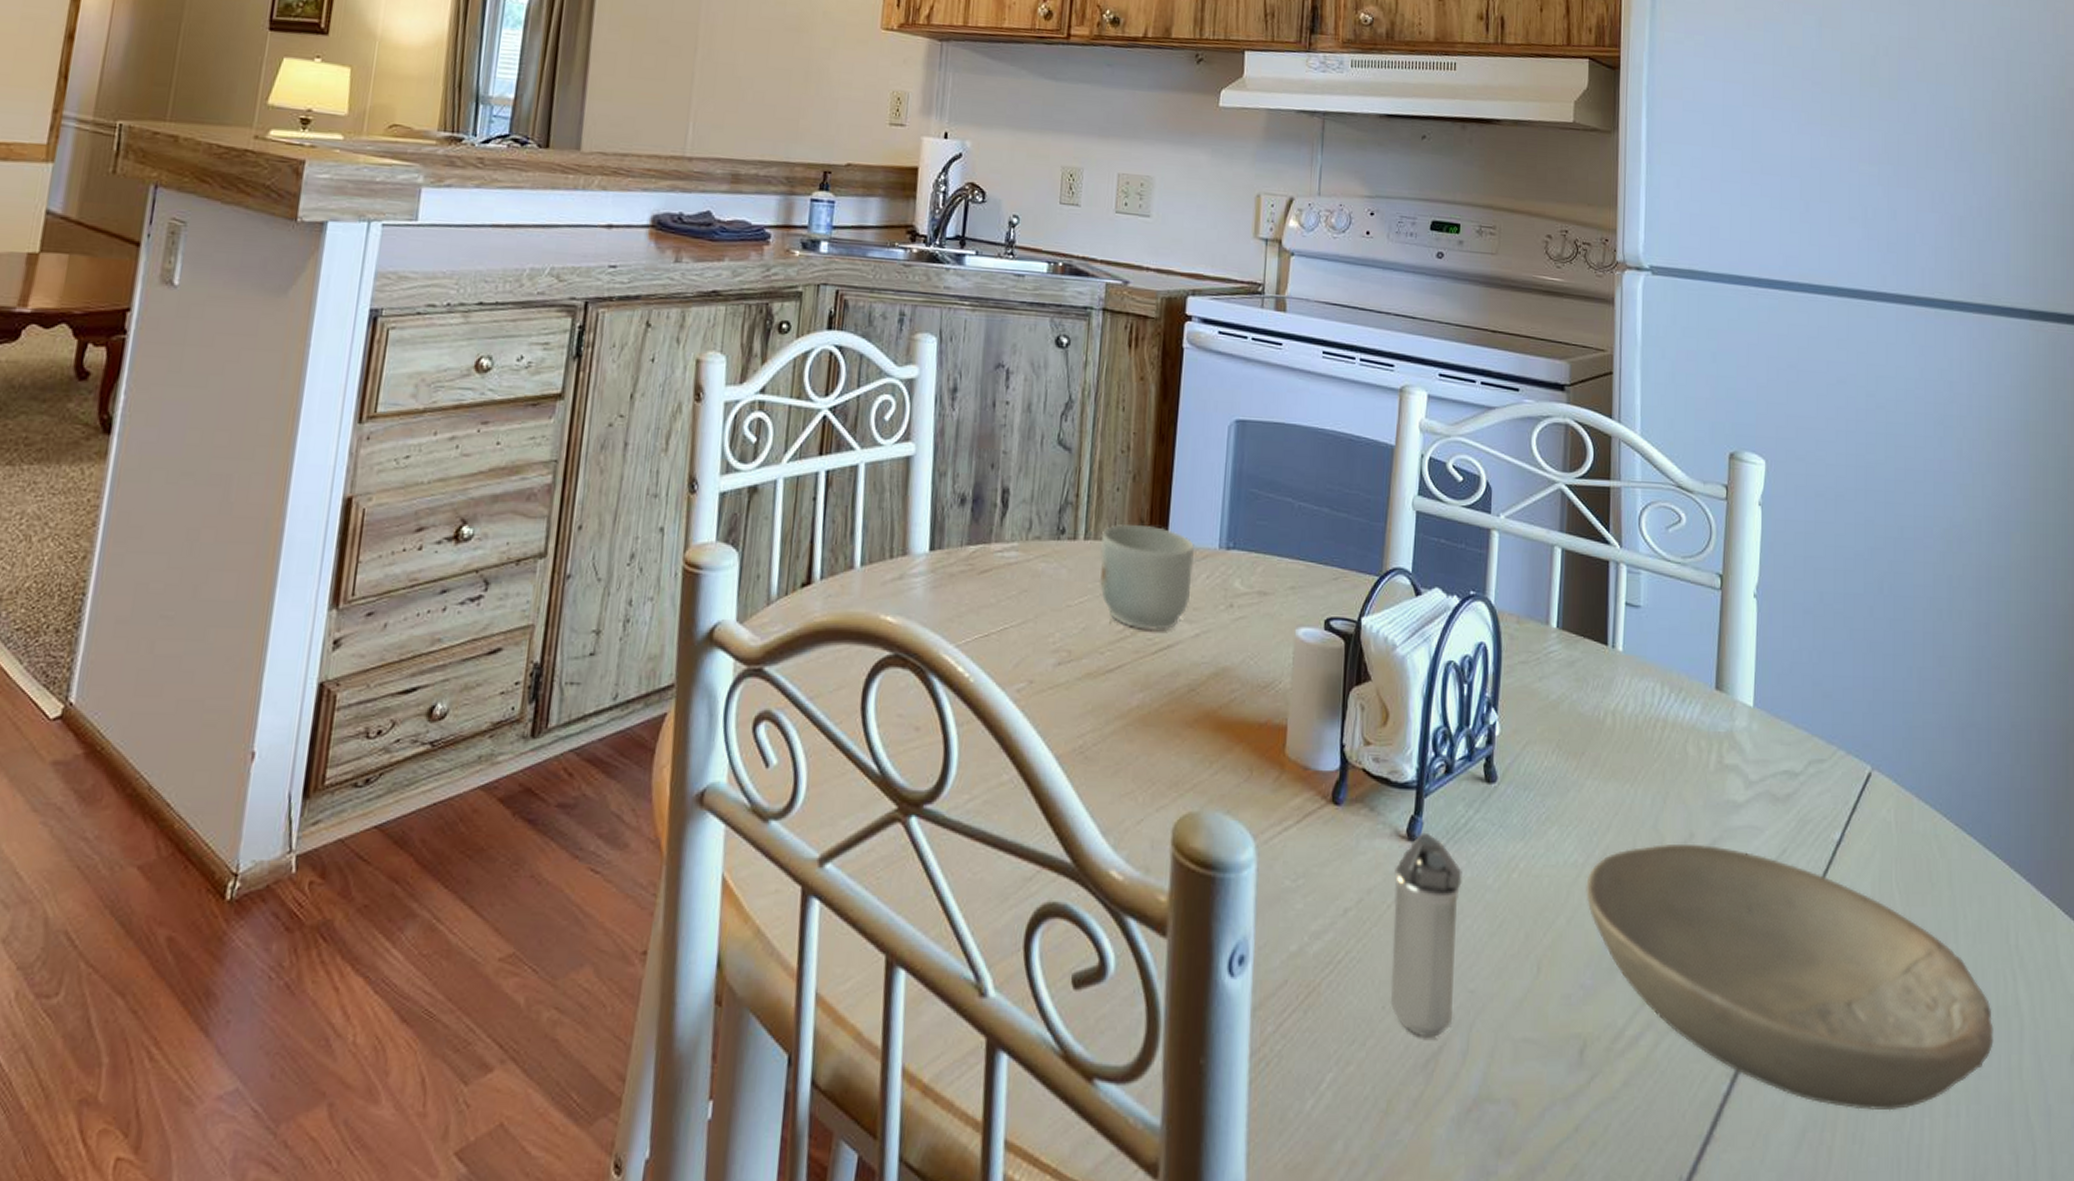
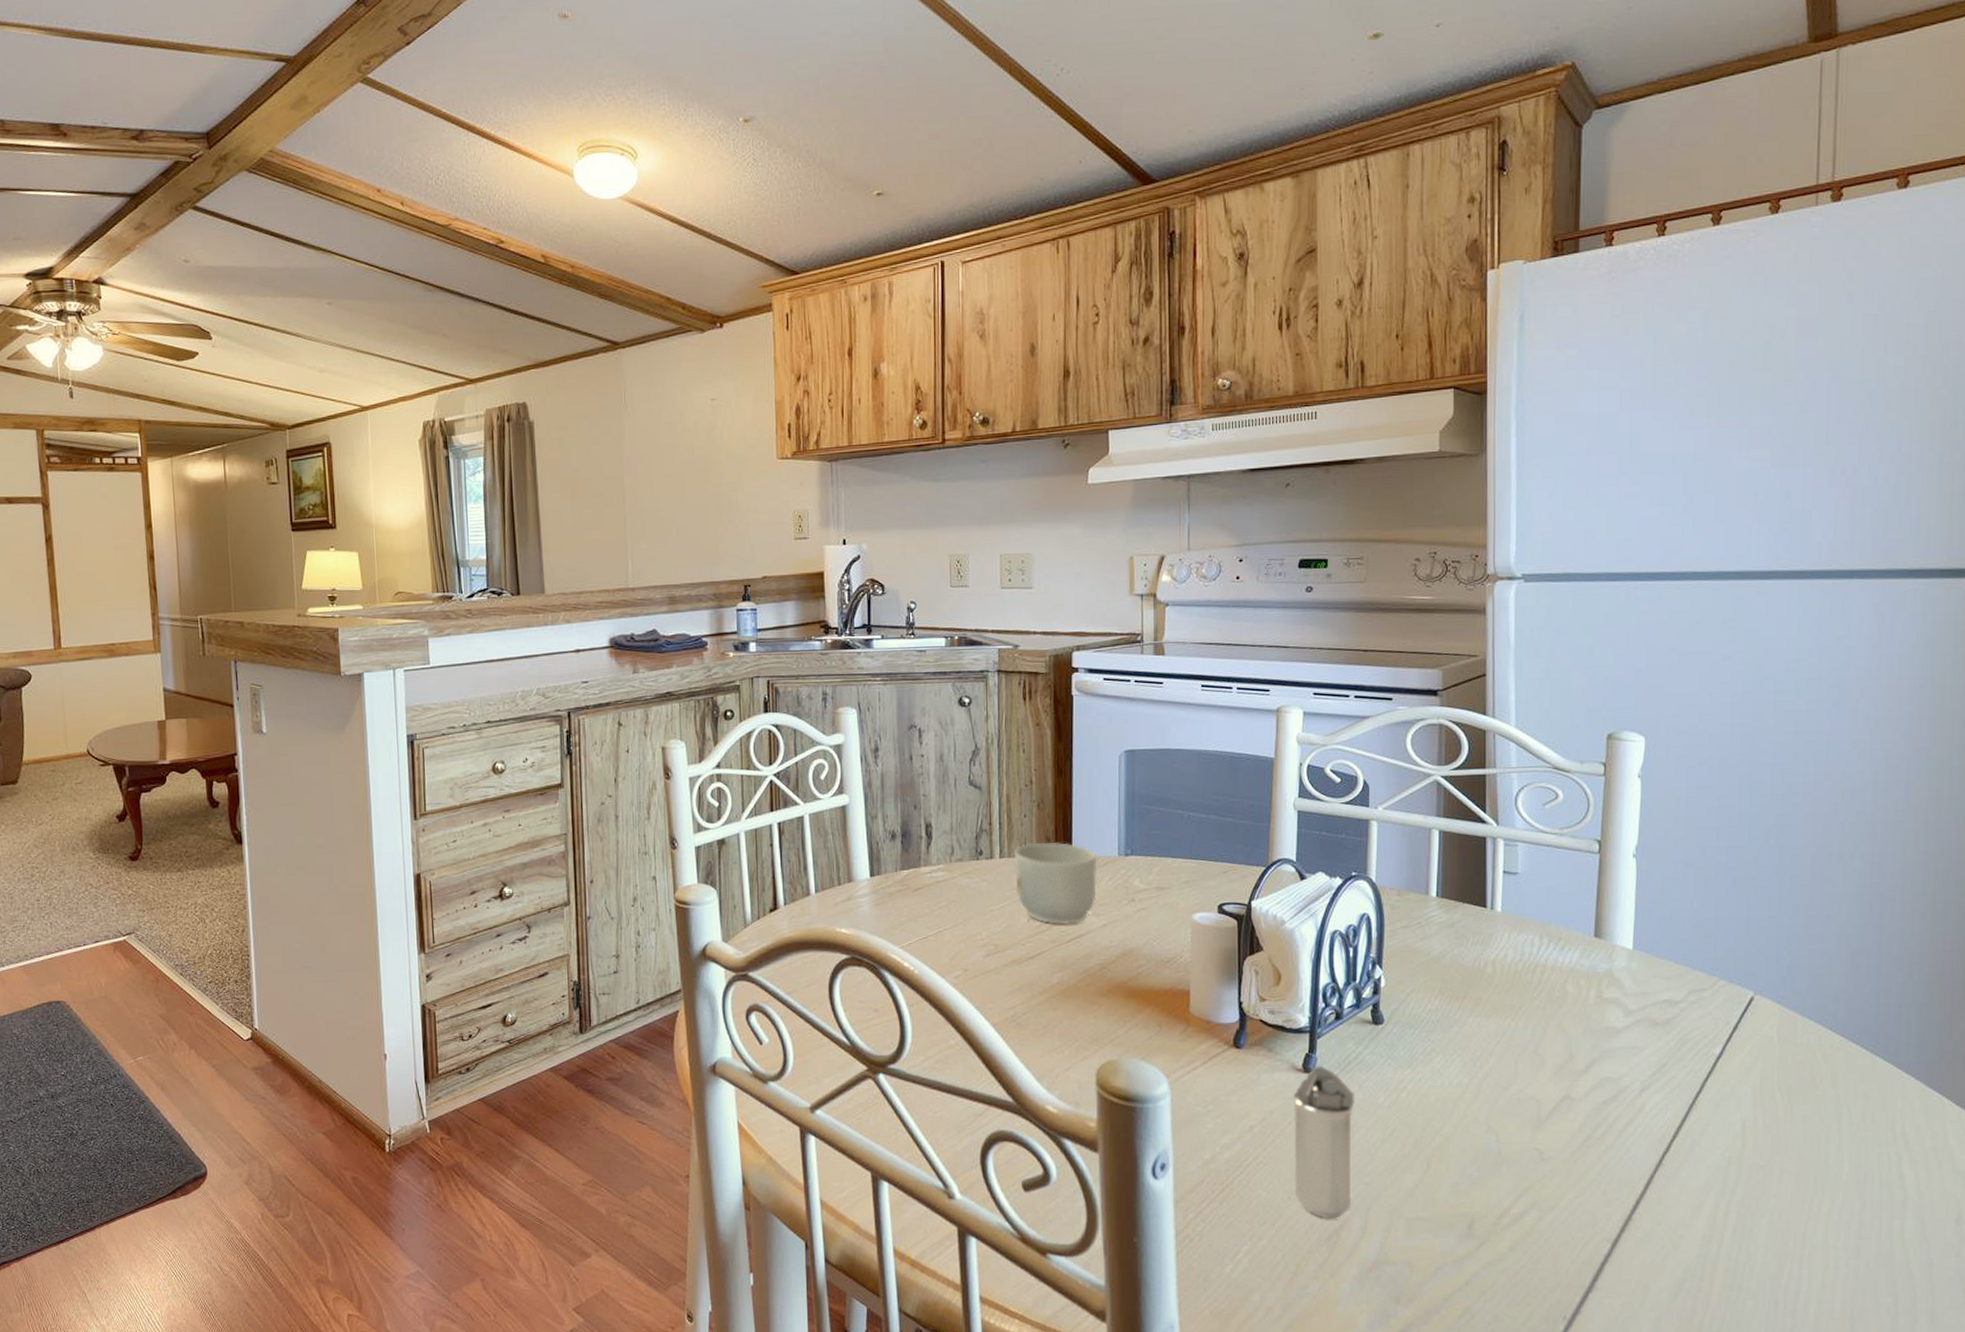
bowl: present [1586,843,1994,1111] -> none [1471,1063,1876,1265]

